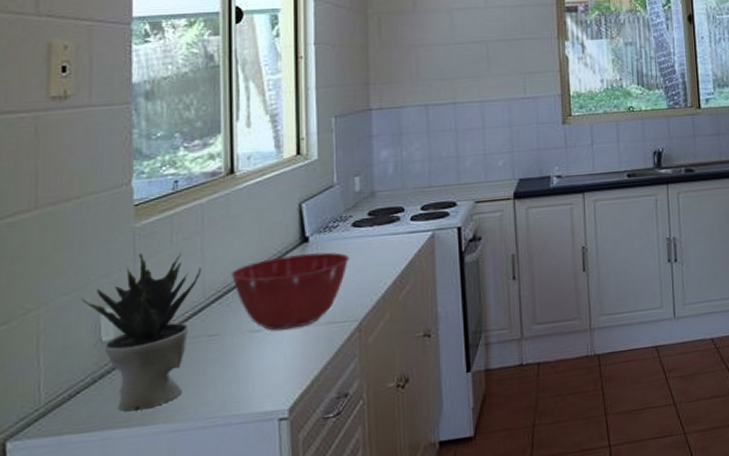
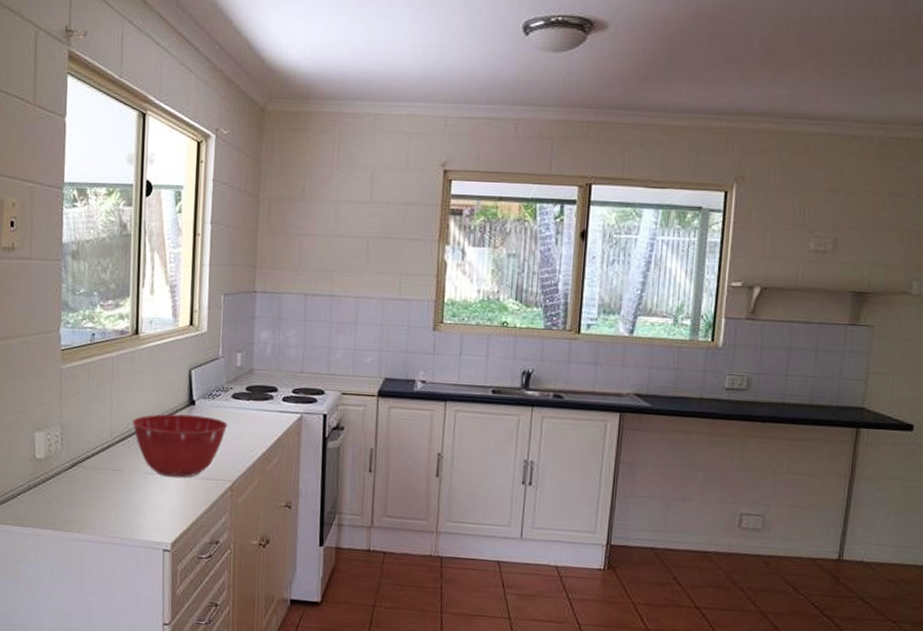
potted plant: present [82,253,202,412] -> none [22,391,110,519]

